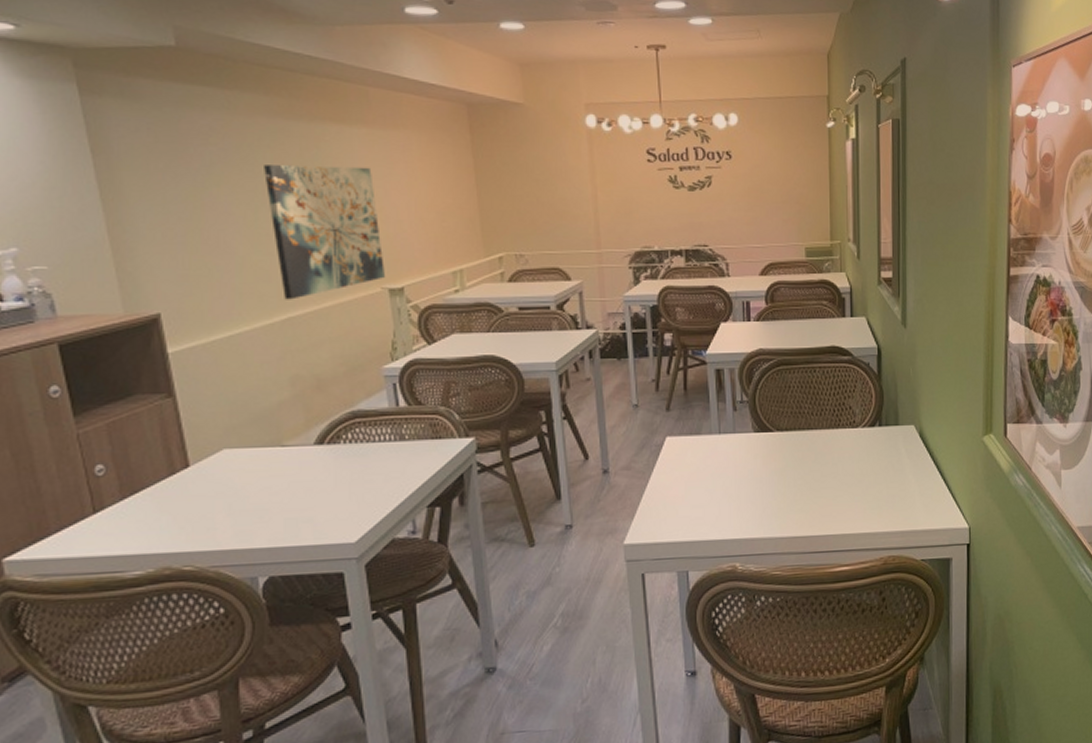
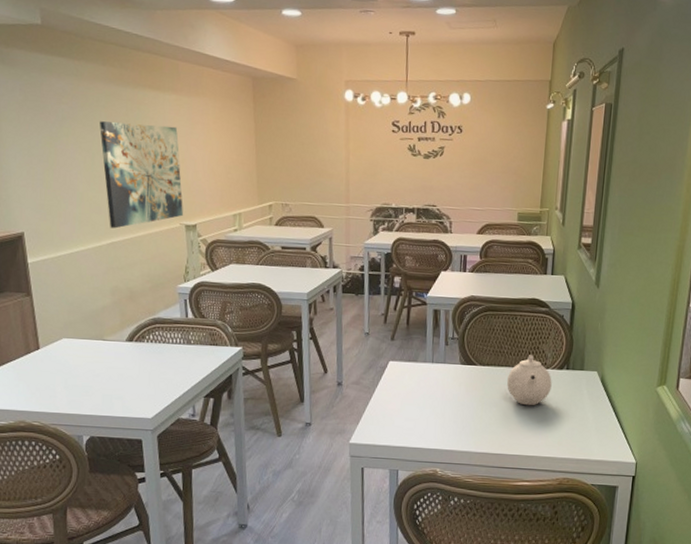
teapot: none [811,413,864,474] -> present [507,355,552,406]

